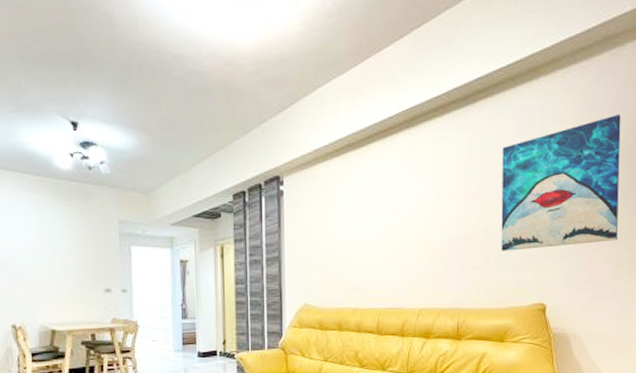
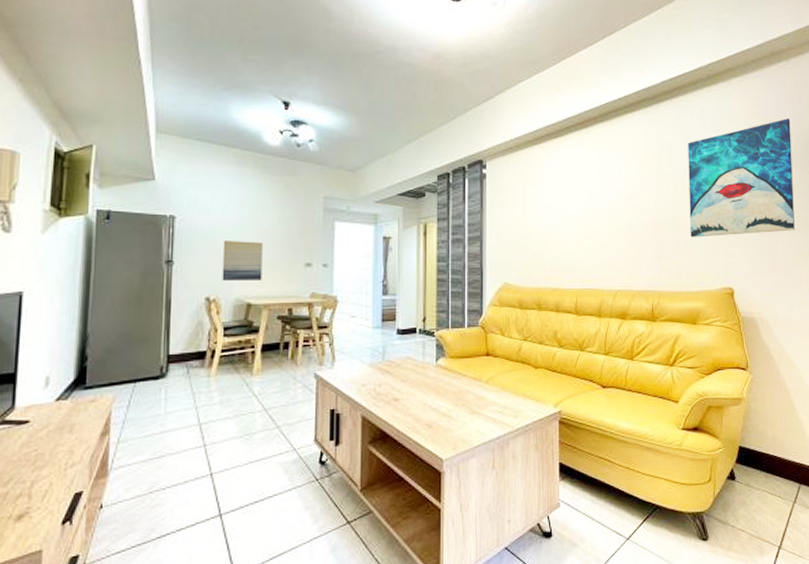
wall art: none [23,268,64,308] -> present [222,241,263,280]

